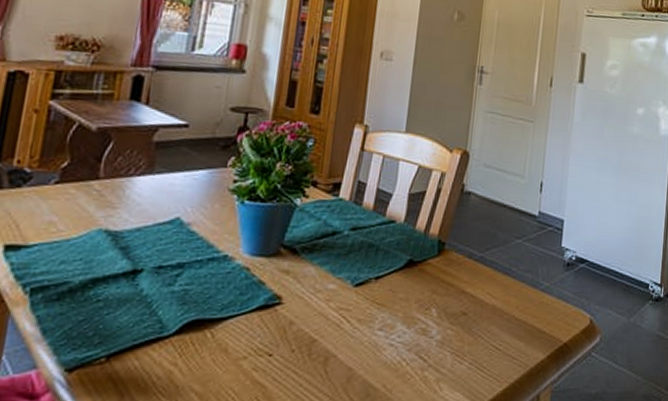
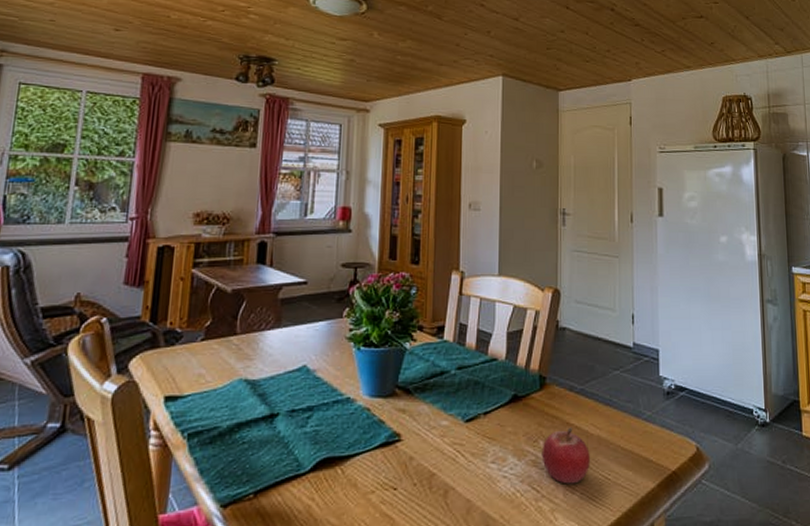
fruit: none [432,295,483,354] -> present [542,427,590,484]

